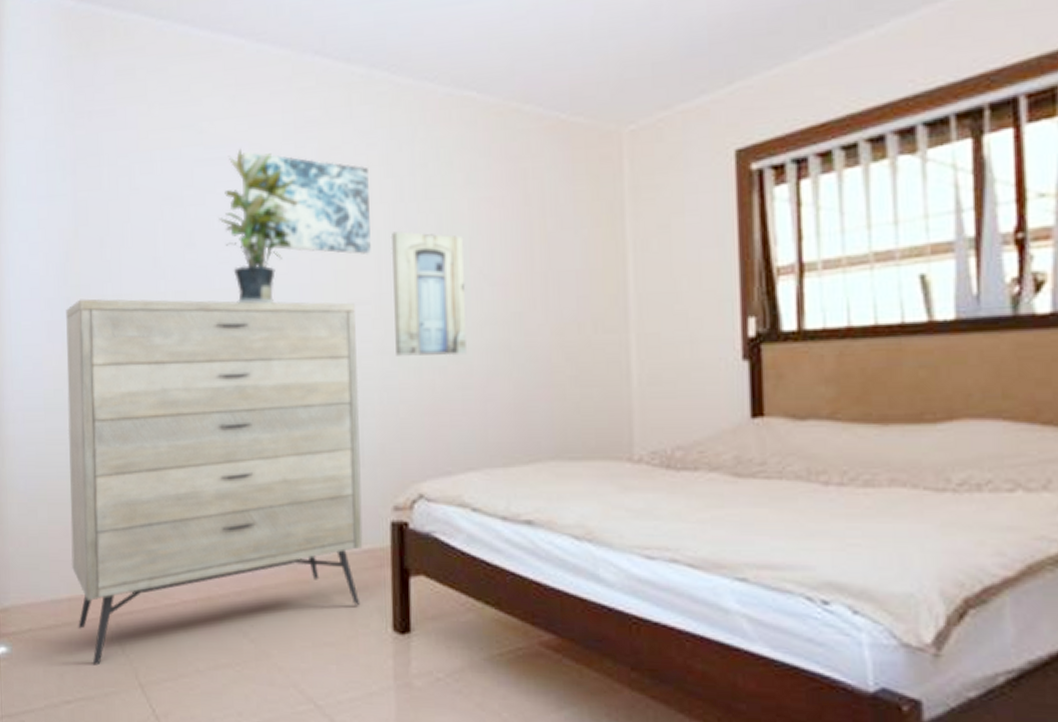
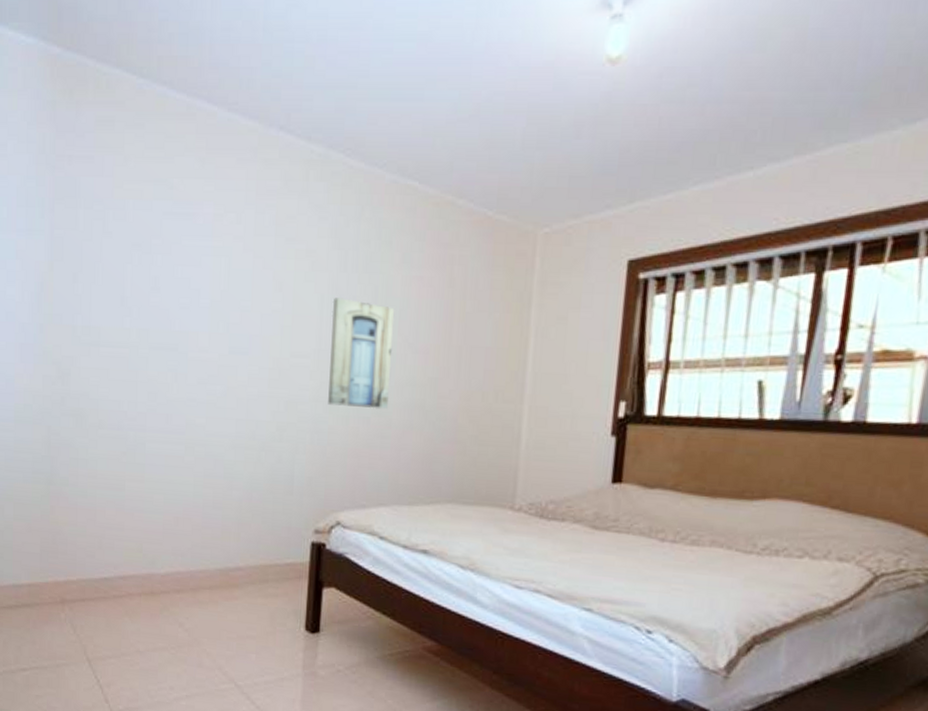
dresser: present [66,299,363,666] -> none [32,326,296,642]
potted plant: present [218,148,299,304] -> none [182,207,255,349]
wall art: present [241,151,371,255] -> none [204,210,318,316]

